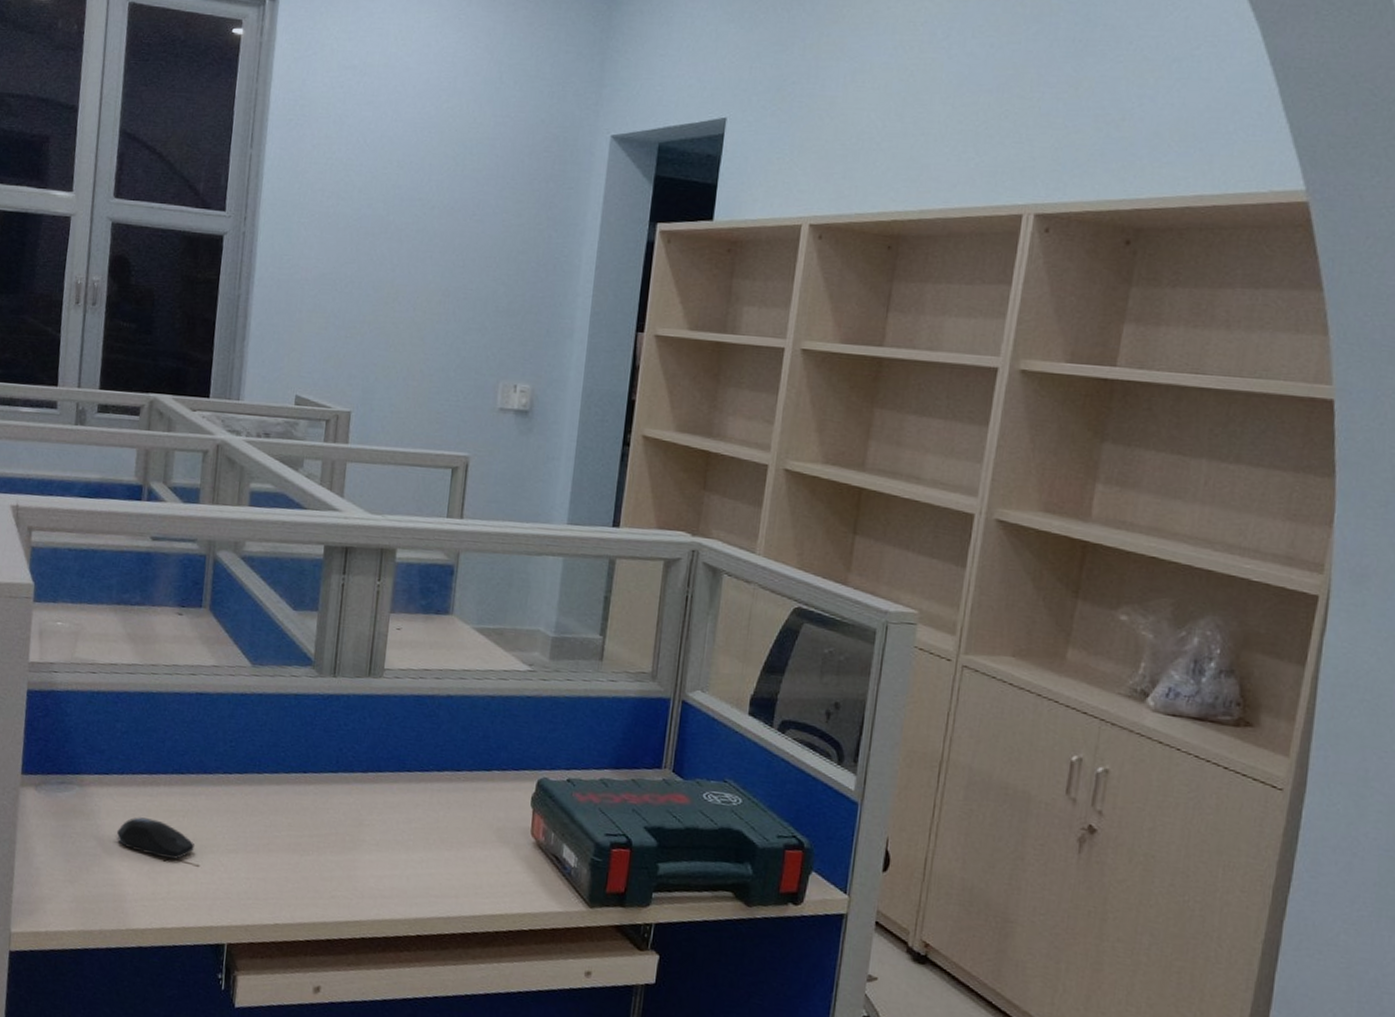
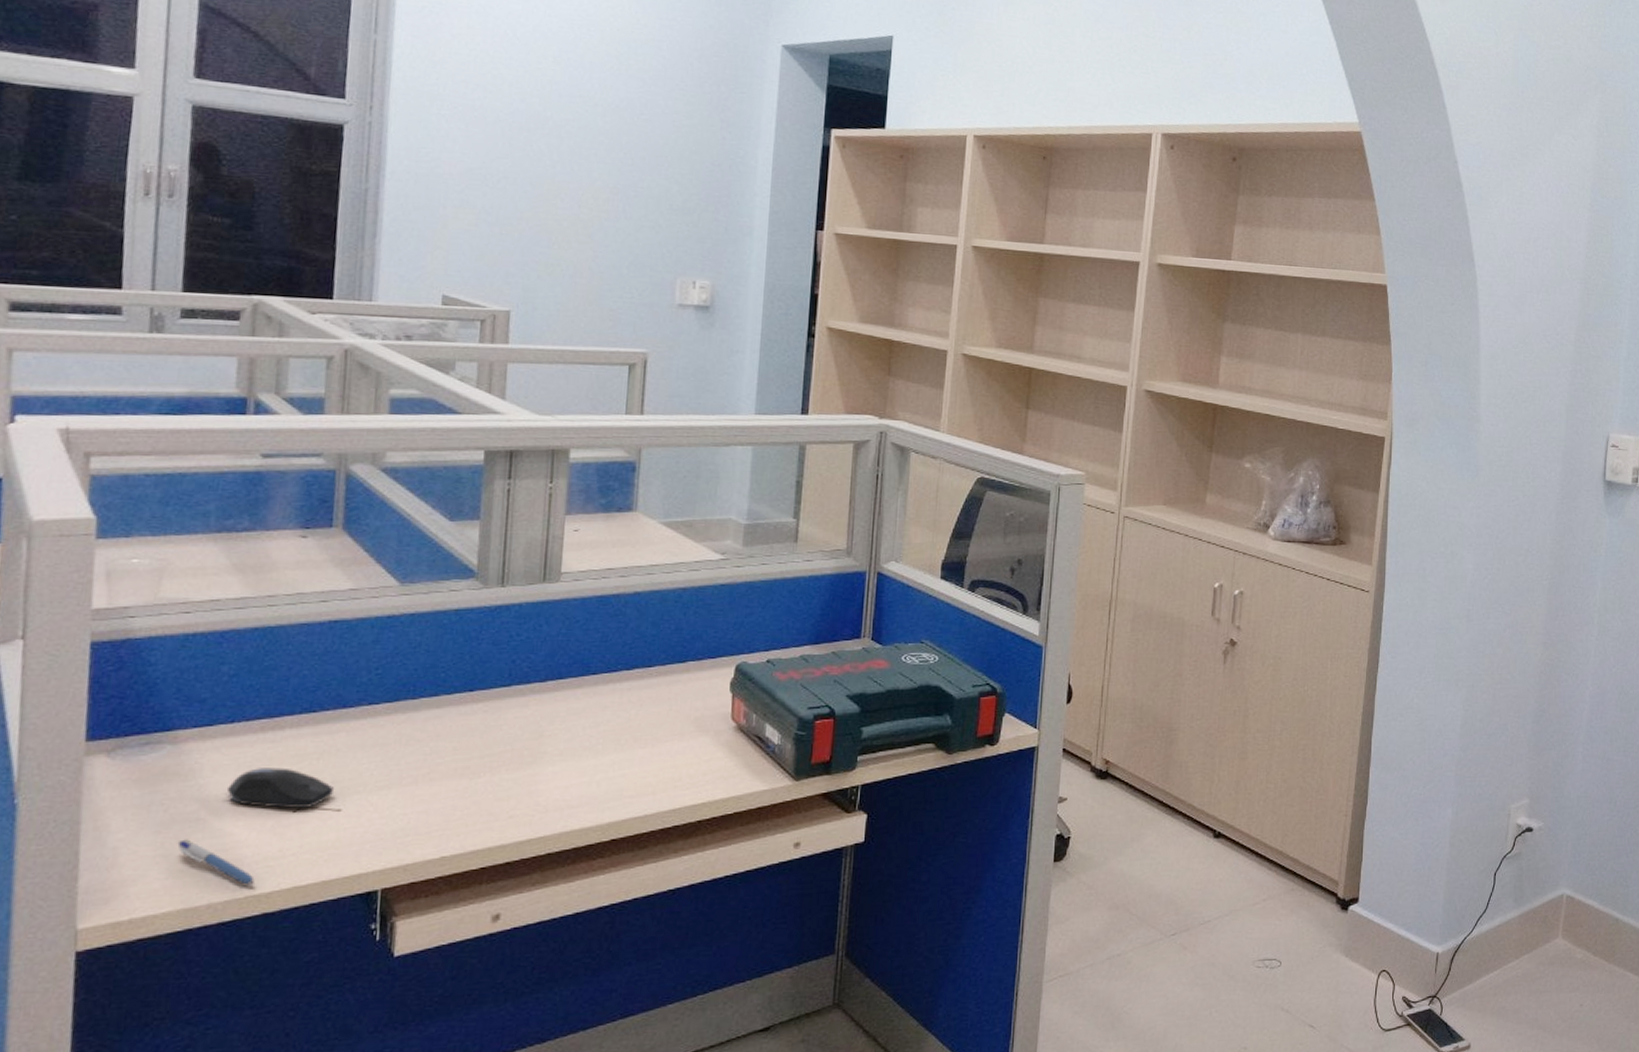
pen: none [80,870,134,919] -> present [177,839,255,885]

